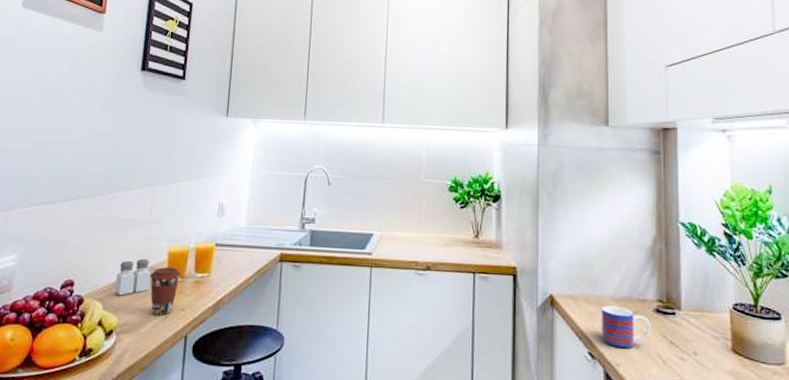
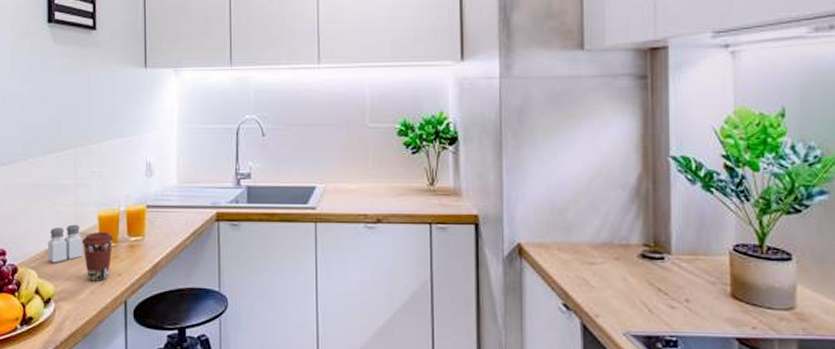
mug: present [601,305,650,348] -> none [577,252,634,297]

